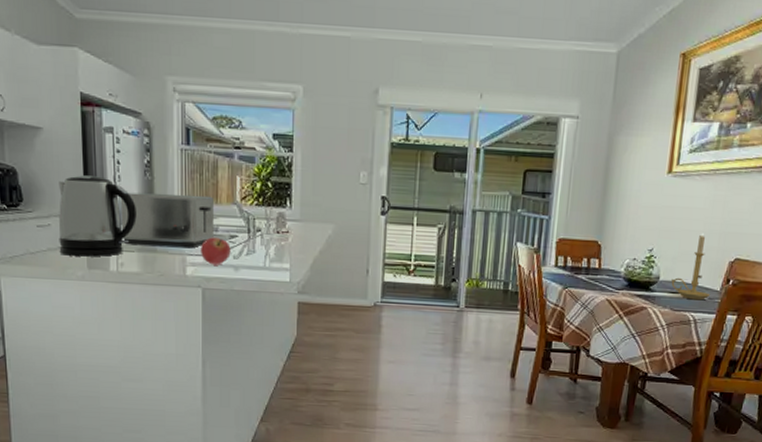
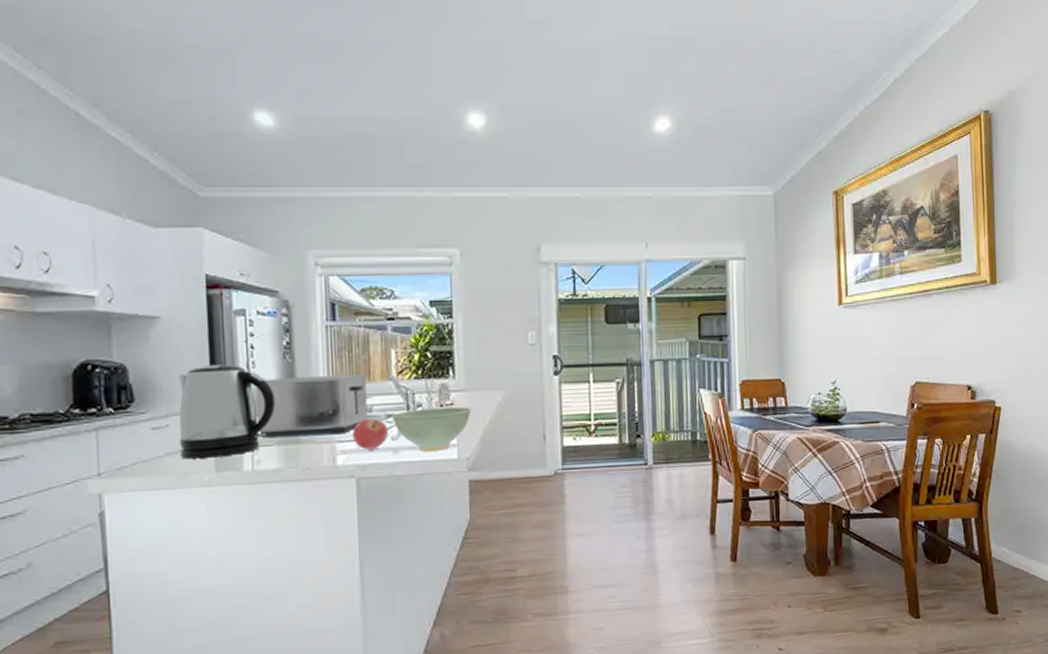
bowl: none [234,233,304,273] -> present [391,406,472,452]
candle holder: present [671,233,711,301] -> none [858,360,898,429]

